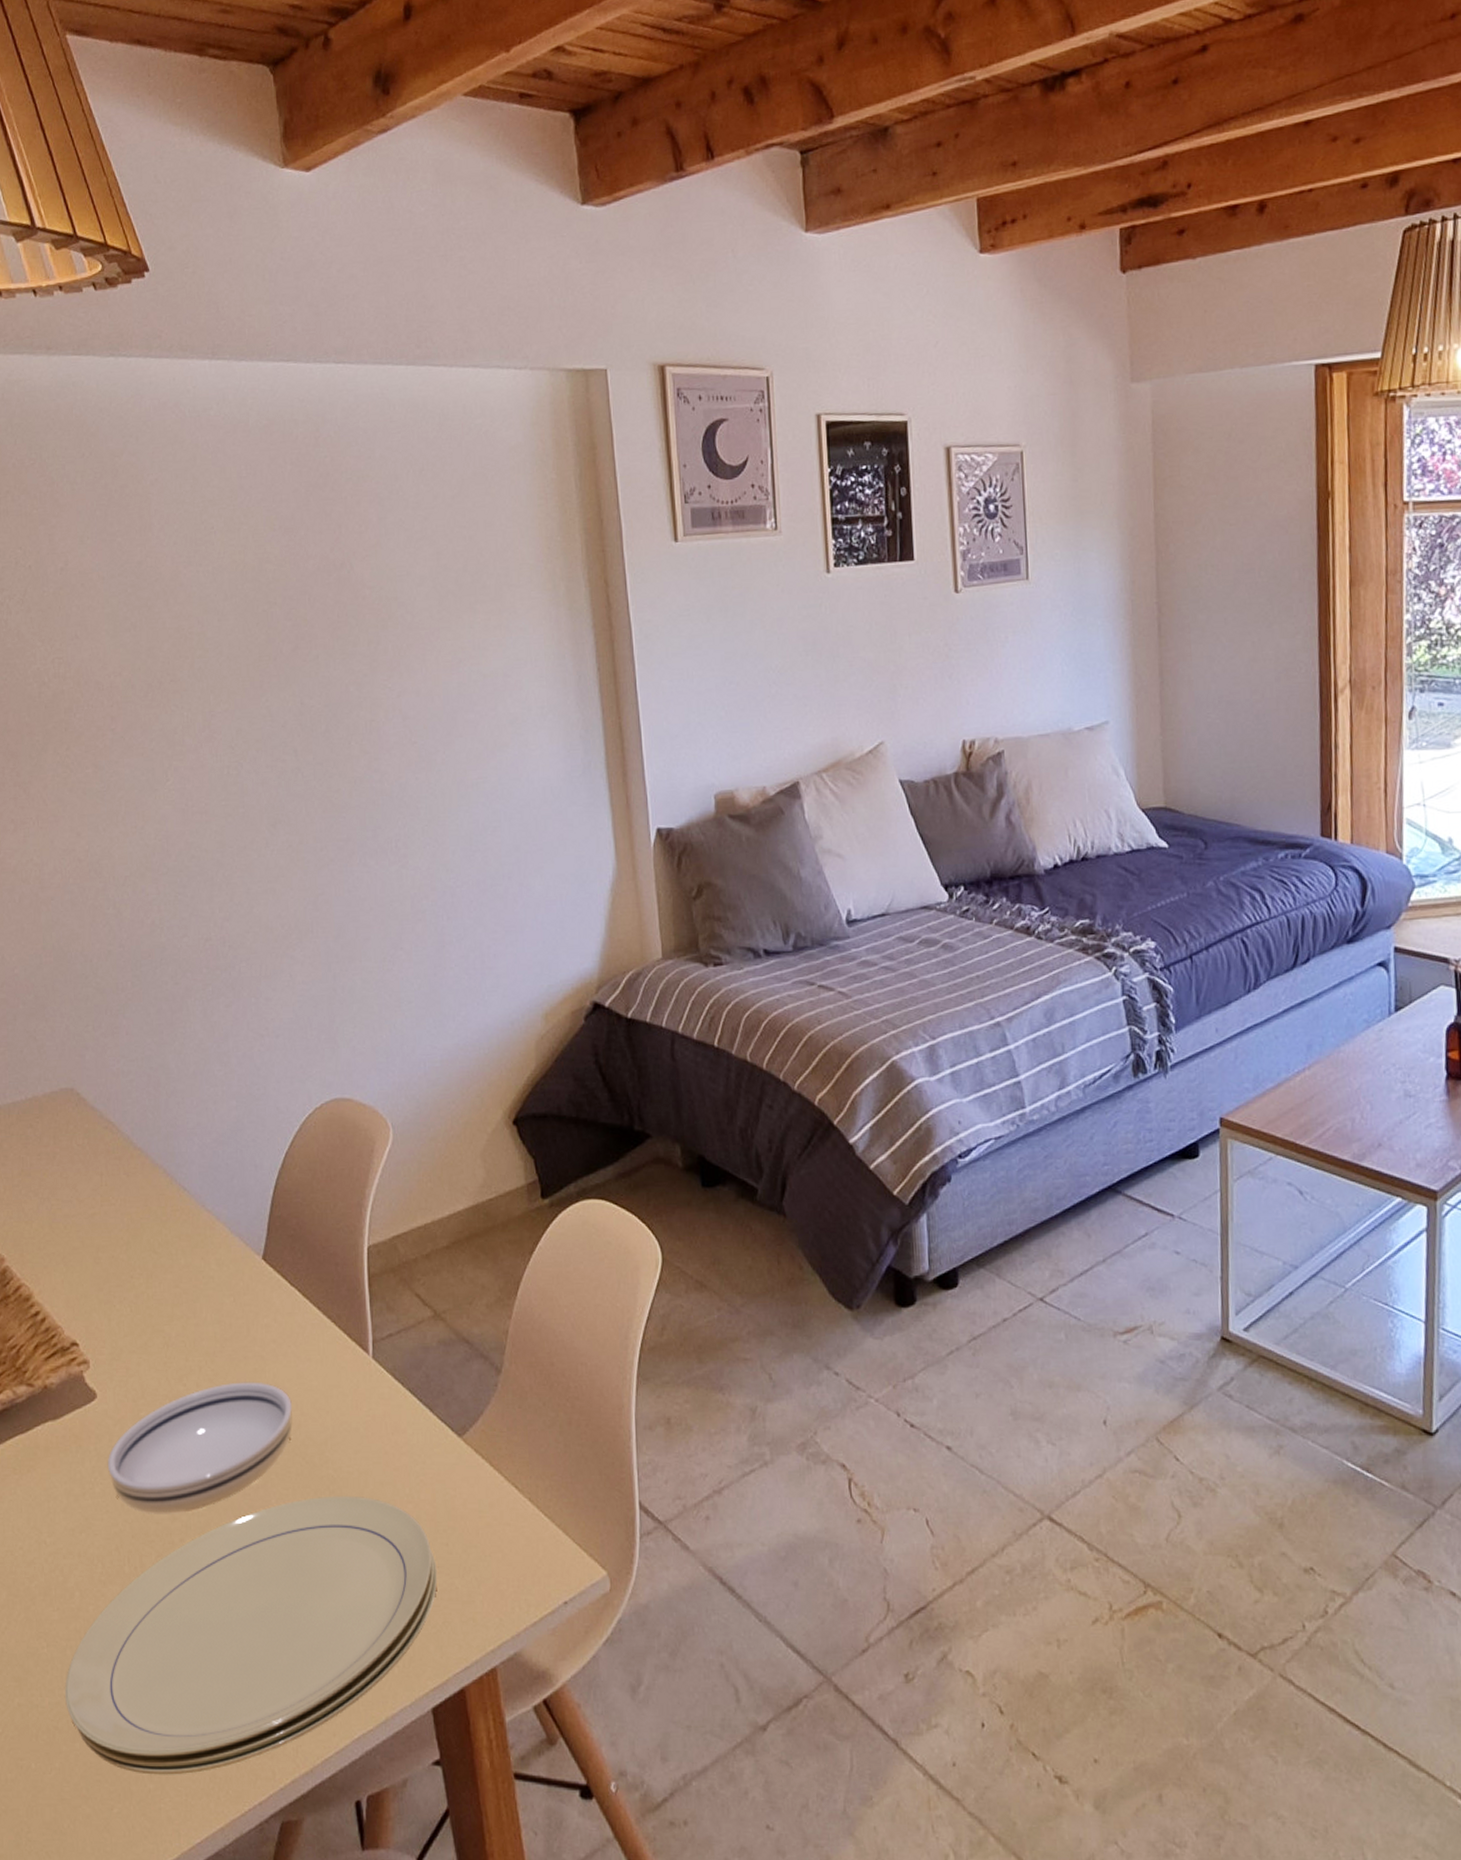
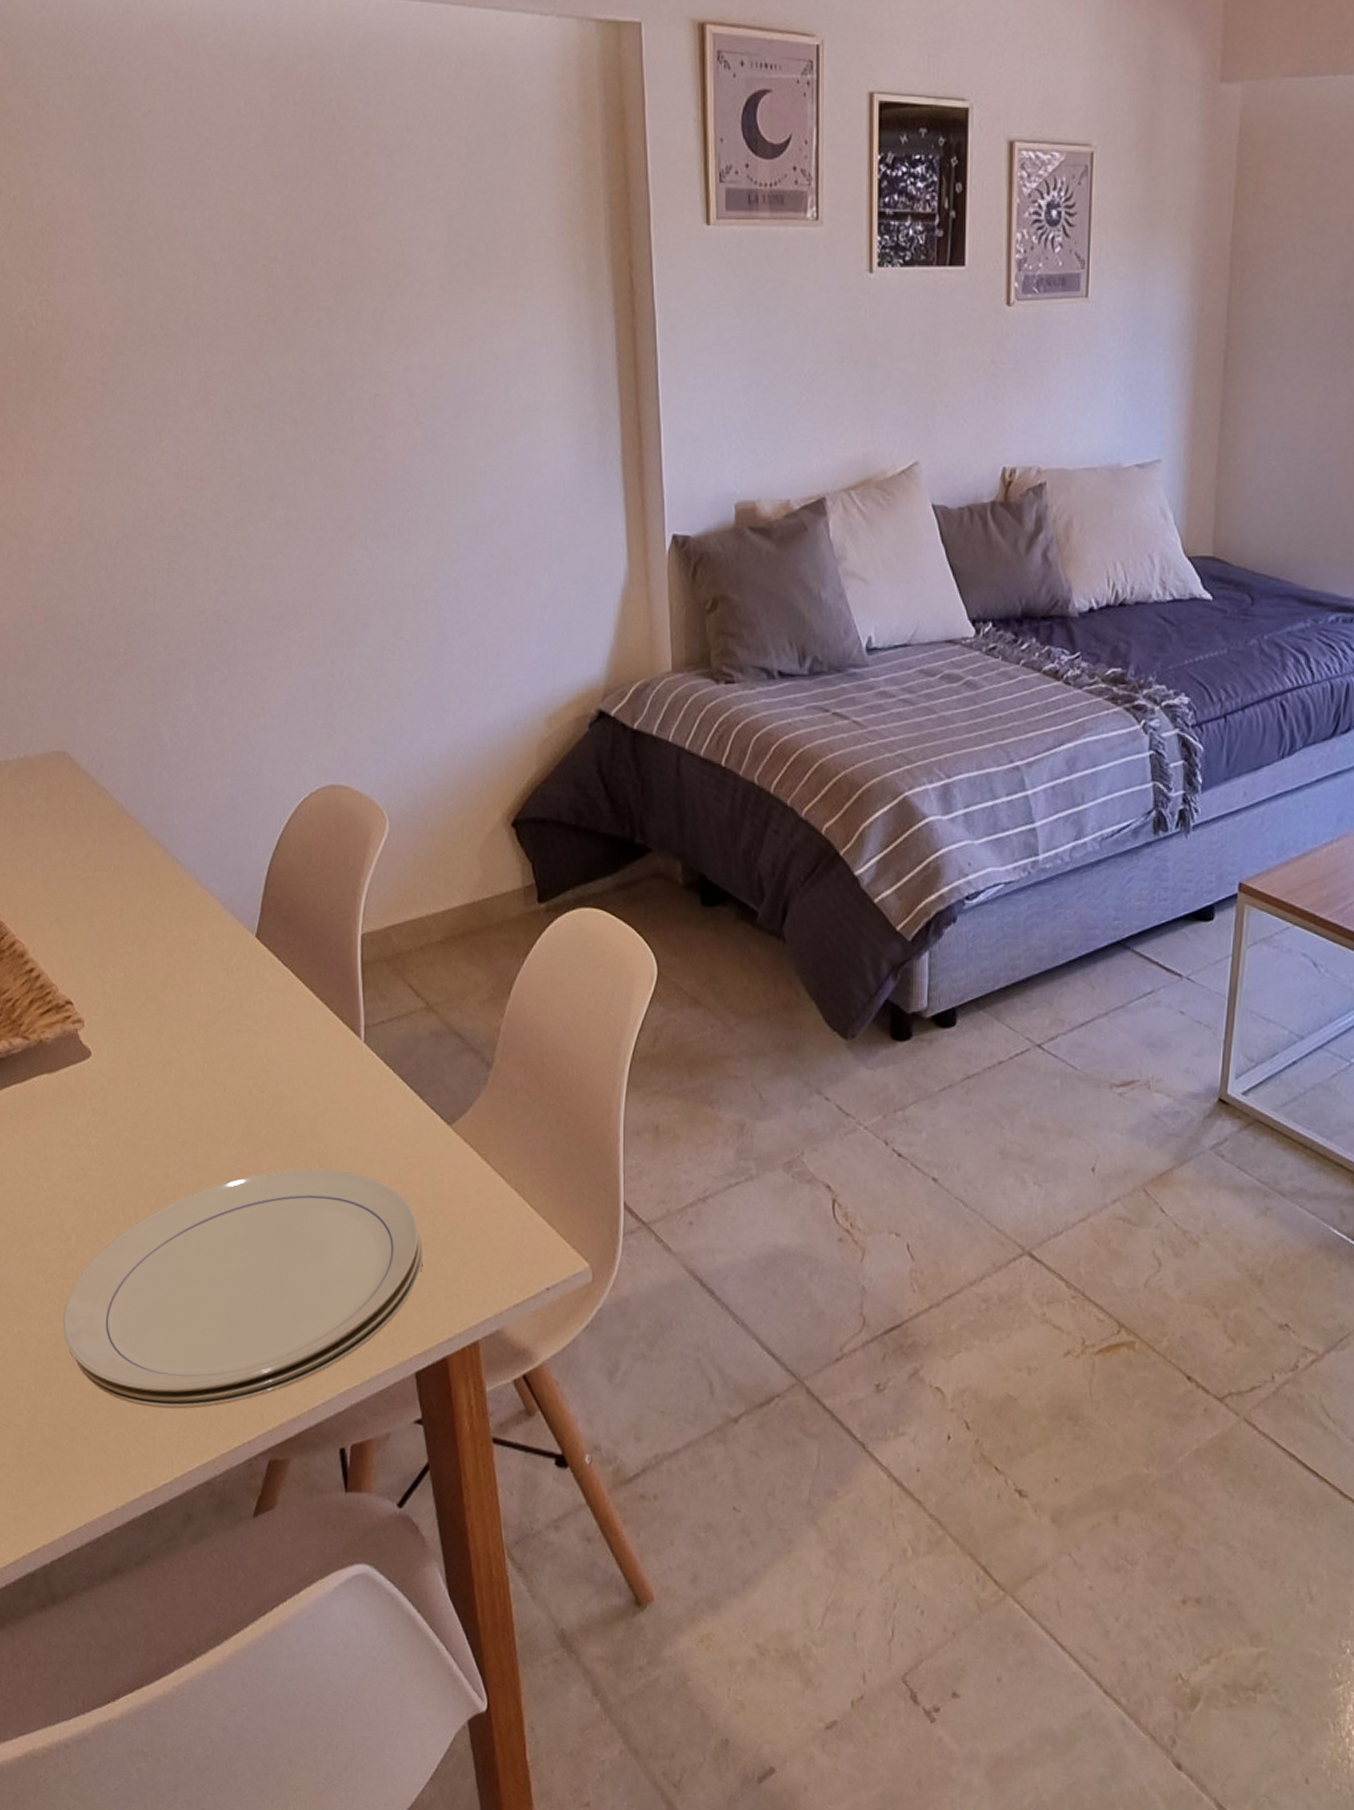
bowl: present [107,1381,293,1515] -> none [102,1053,284,1173]

